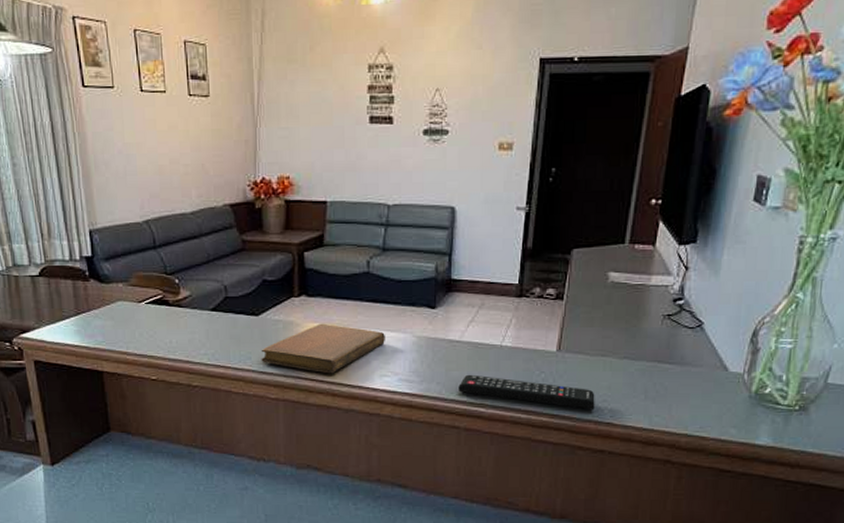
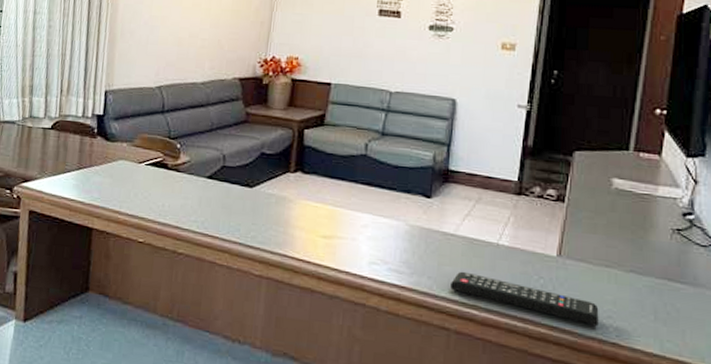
notebook: present [261,323,385,374] -> none [249,201,378,256]

